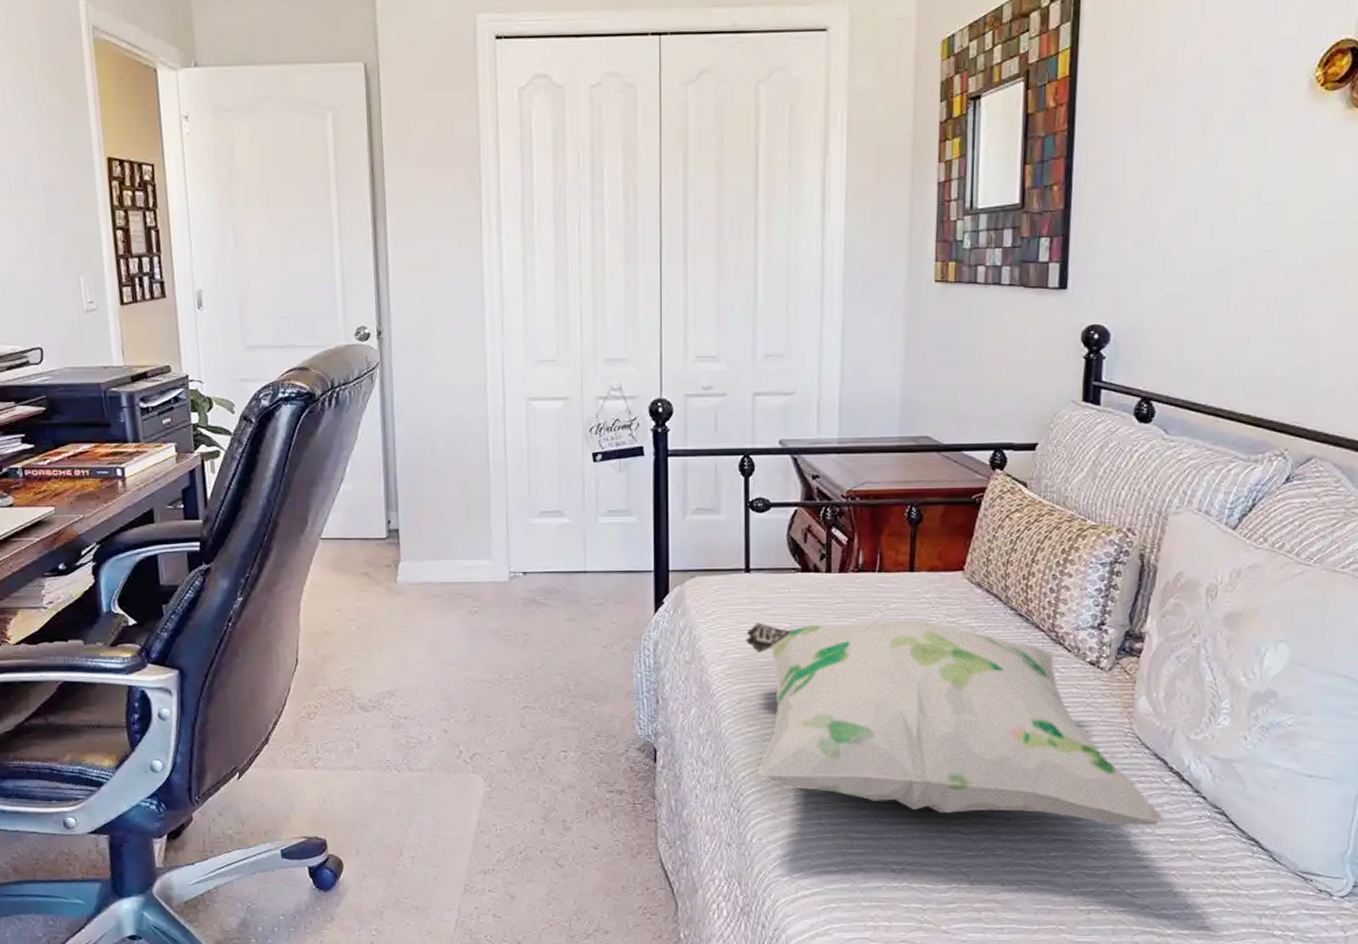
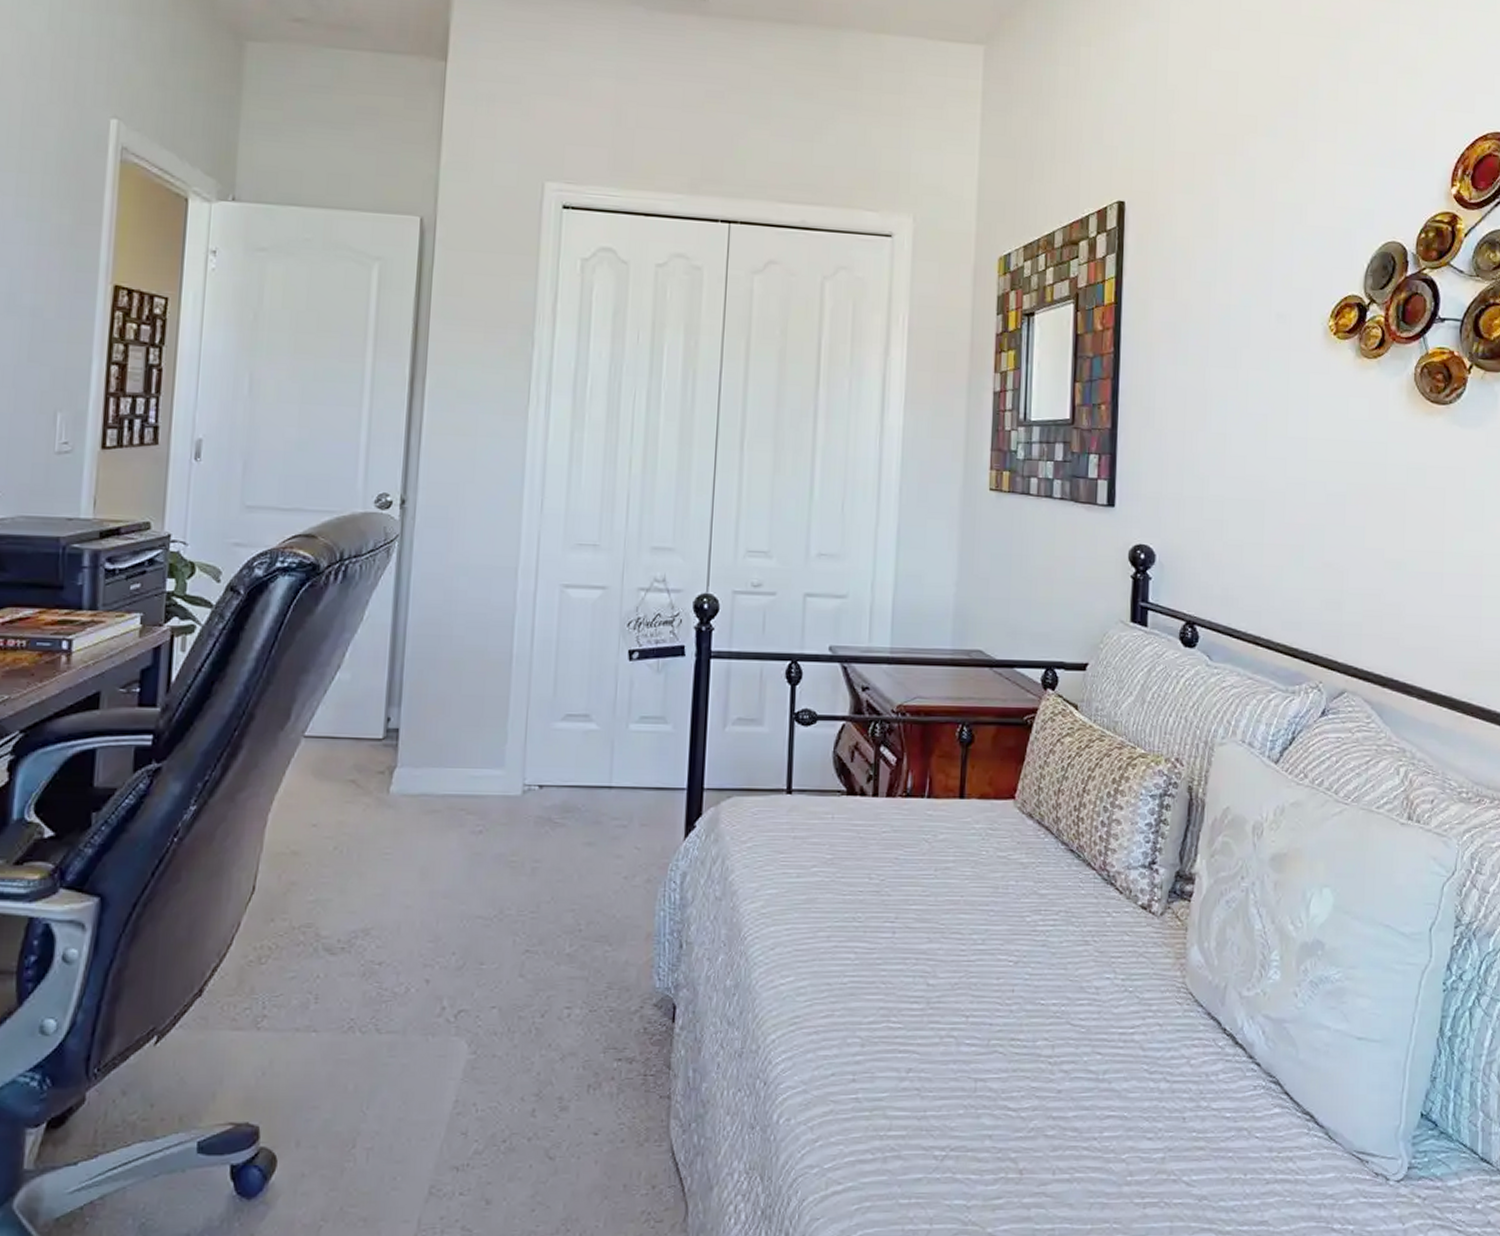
decorative pillow: present [746,619,1164,826] -> none [784,852,1220,1099]

